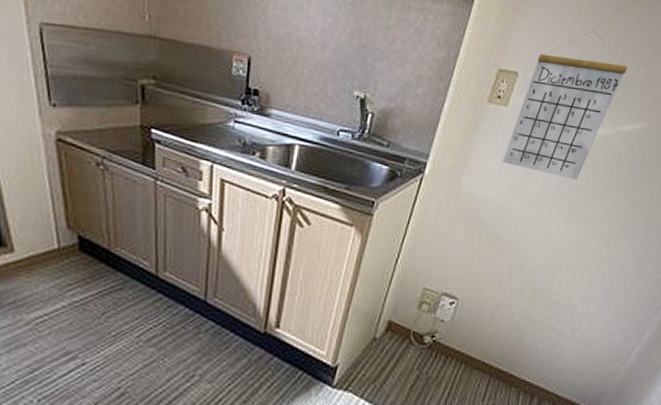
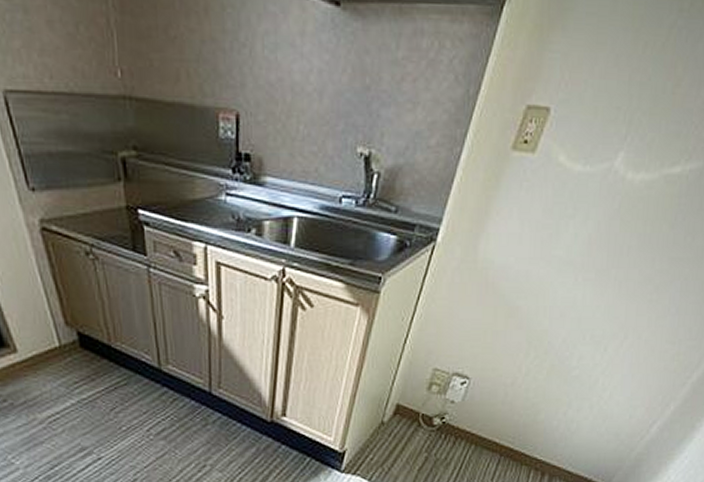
calendar: present [502,30,628,181] -> none [525,43,686,239]

